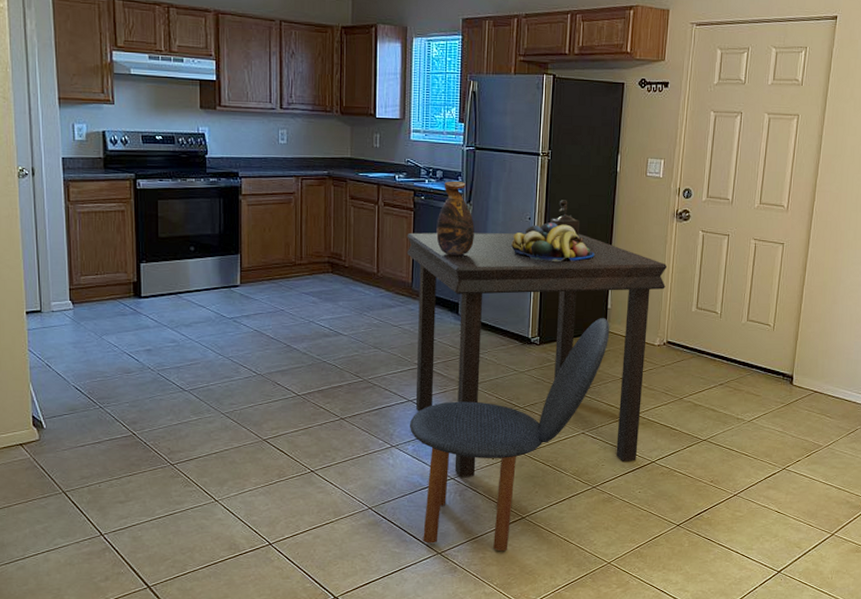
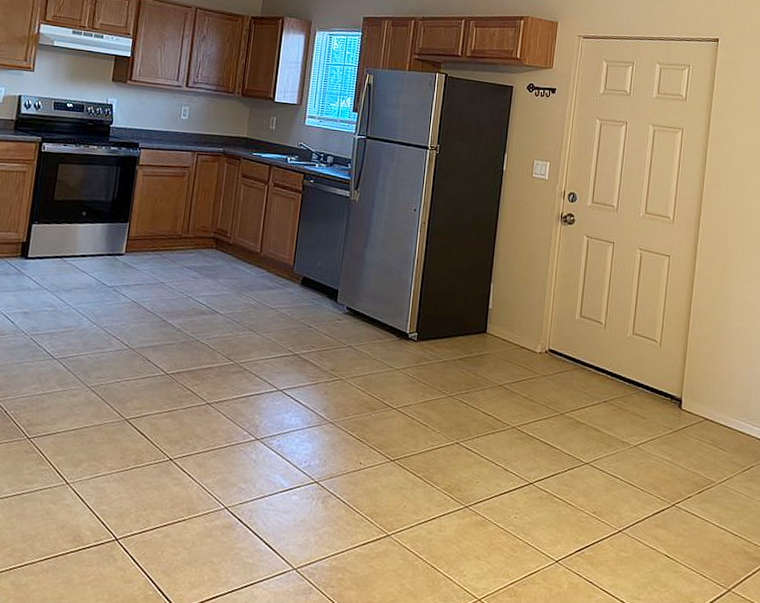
dining table: present [406,232,668,478] -> none [285,215,551,482]
chair: present [409,318,610,552] -> none [276,318,491,574]
vase: present [436,180,475,257] -> none [321,167,360,243]
fruit bowl: present [511,222,595,262] -> none [395,215,478,257]
pepper mill: present [551,200,579,237] -> none [435,194,464,232]

